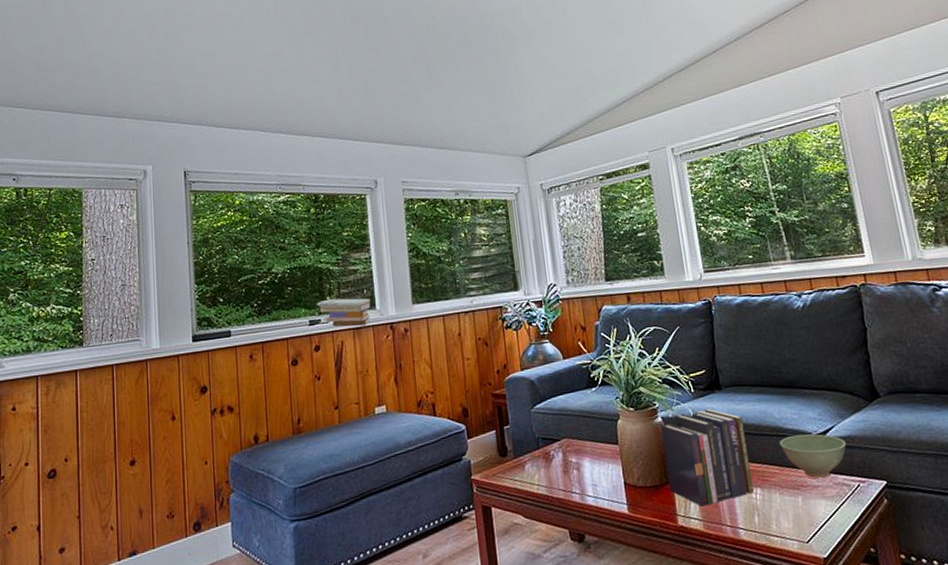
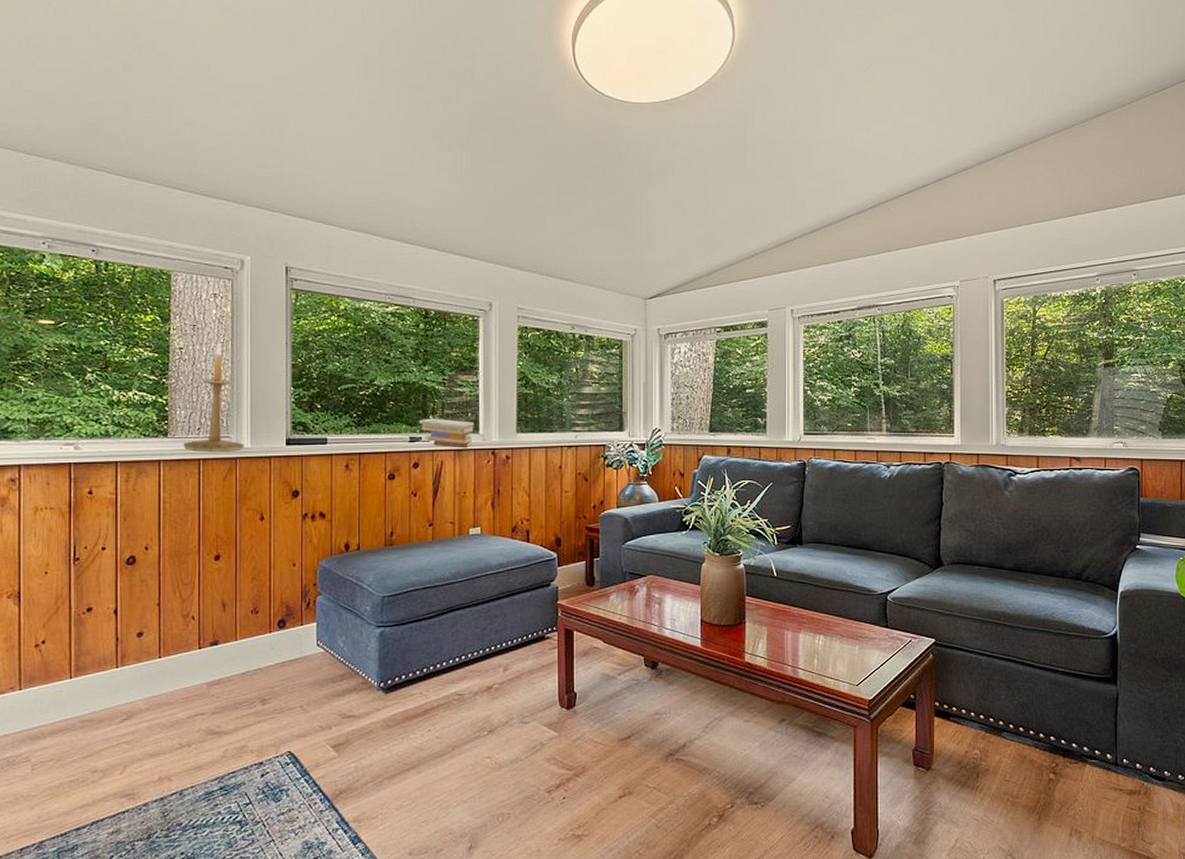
candlestick: none [97,249,155,358] -> present [183,342,245,453]
books: present [661,409,754,506] -> none [742,561,817,647]
bowl: present [779,433,846,478] -> none [848,591,906,631]

